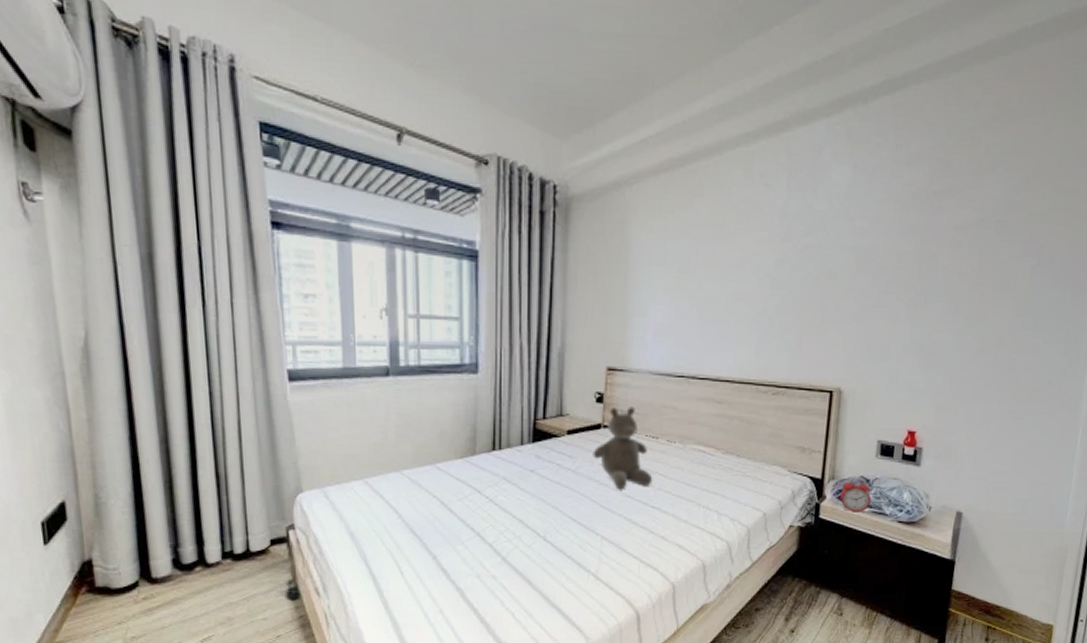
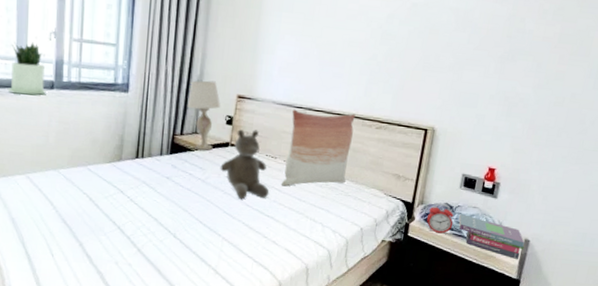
planter: none [334,322,381,385] -> present [7,41,46,96]
table lamp: none [548,352,587,436] -> present [187,80,220,151]
pillow: none [665,379,747,471] -> present [281,109,356,187]
books: none [877,488,957,536] -> present [458,214,525,259]

